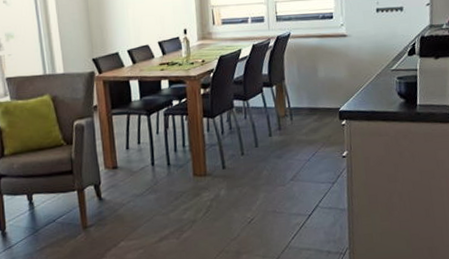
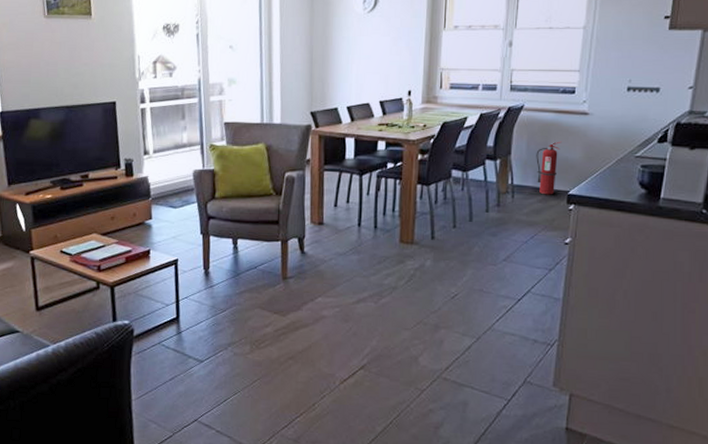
fire extinguisher: none [306,63,328,114] -> present [536,141,562,195]

